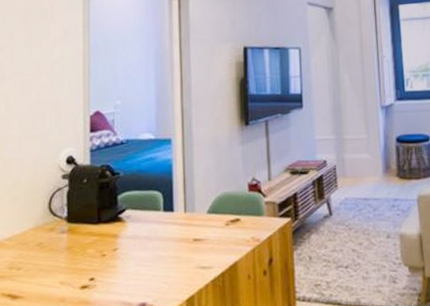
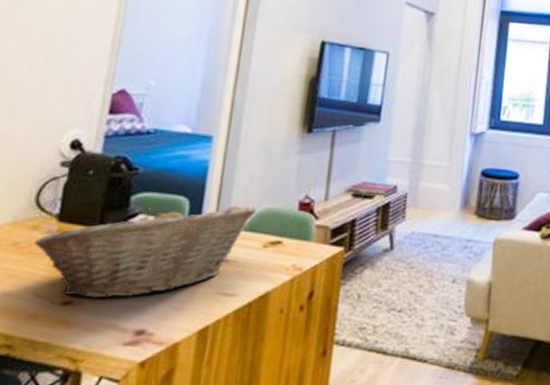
fruit basket: none [53,192,216,282] -> present [33,205,257,299]

